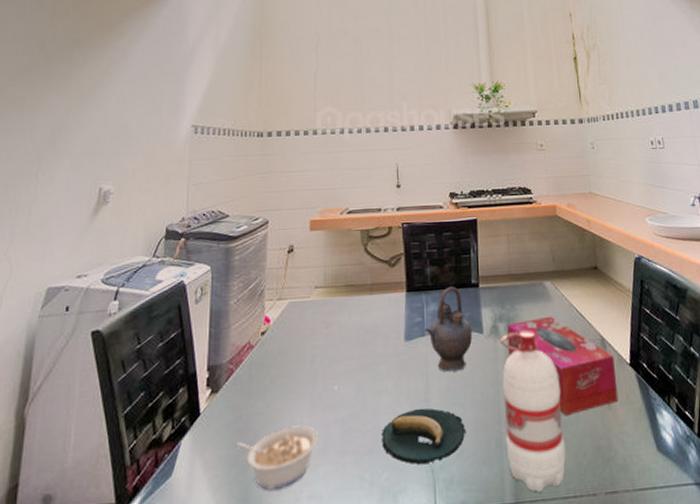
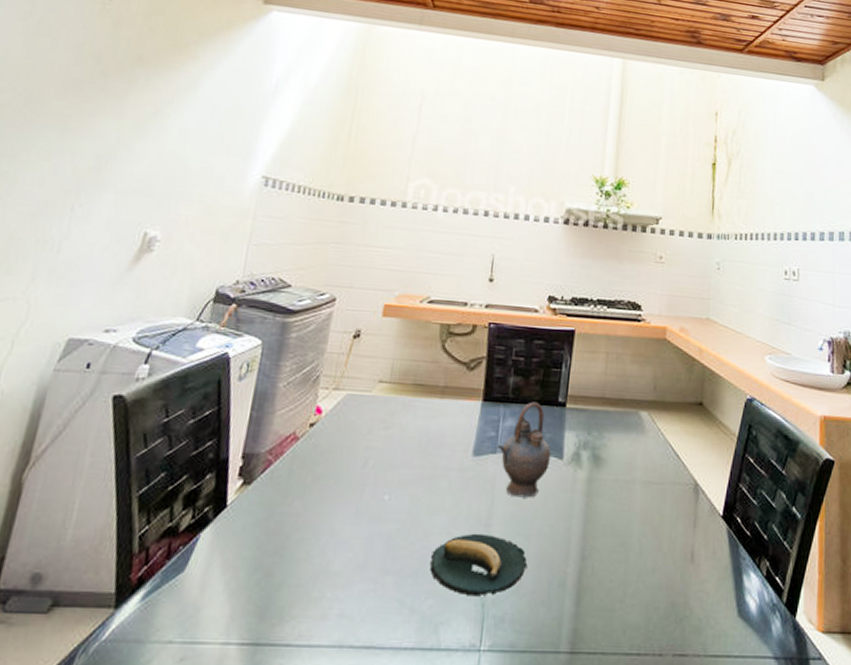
legume: present [235,425,319,490] -> none [262,533,360,603]
water bottle: present [500,330,566,492] -> none [569,462,641,644]
tissue box: present [507,316,619,415] -> none [588,450,706,563]

